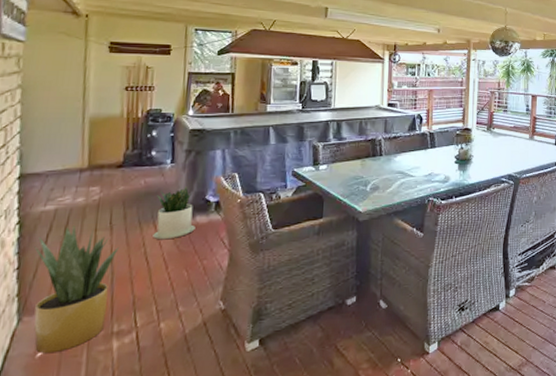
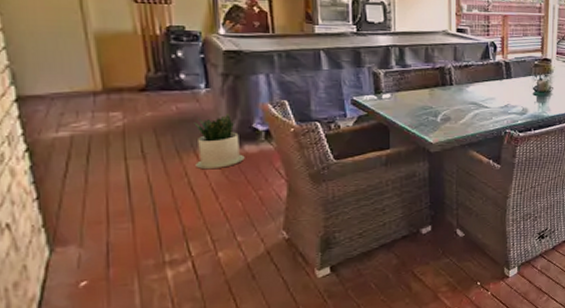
planter: present [34,225,119,354] -> none [53,154,157,284]

